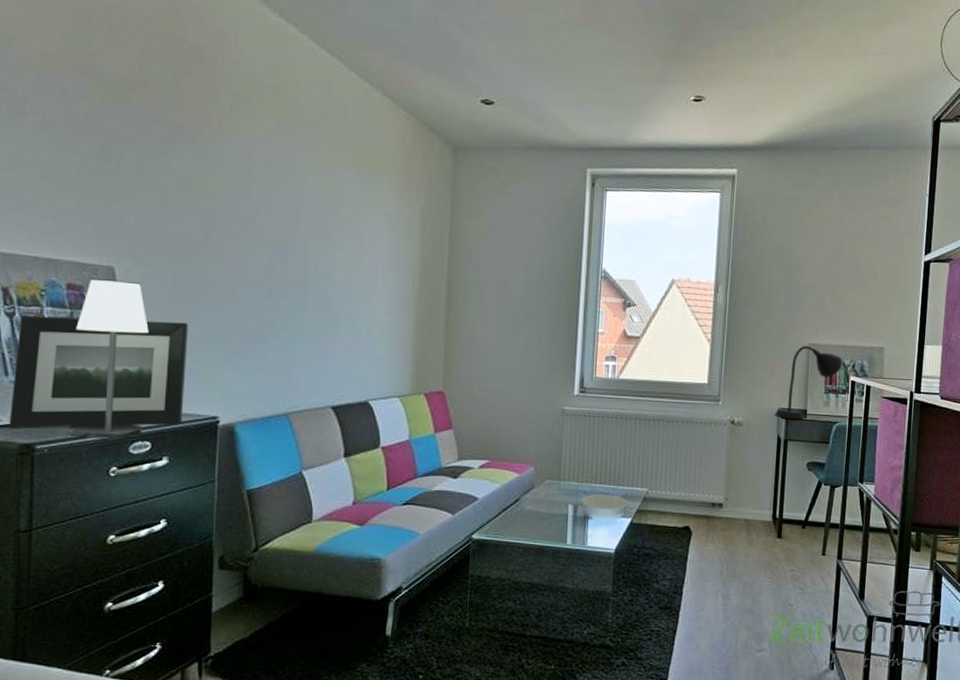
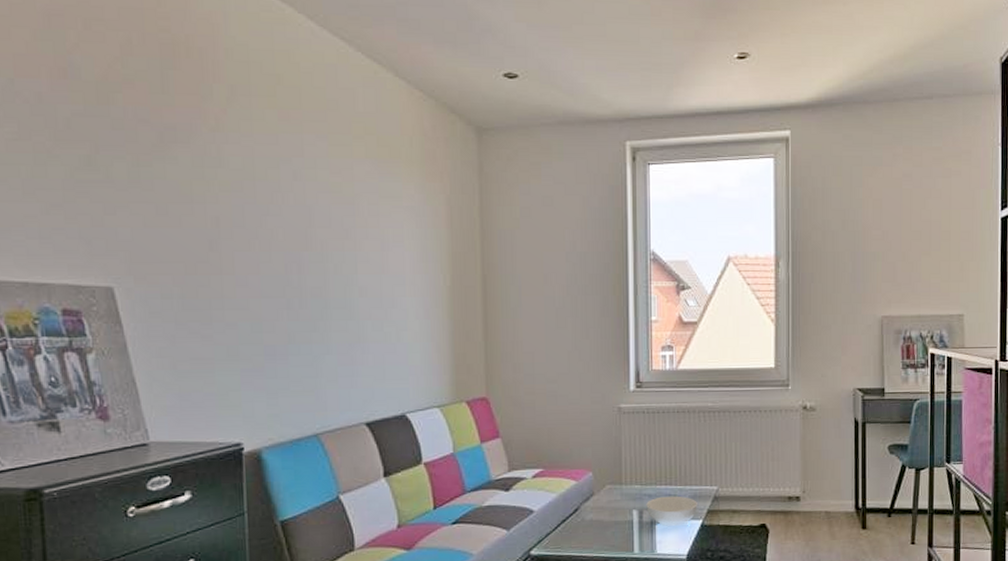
picture frame: present [9,315,189,428] -> none [11,343,203,473]
table lamp: present [72,278,149,439] -> none [75,301,159,477]
desk lamp: present [774,345,842,420] -> none [850,318,919,401]

